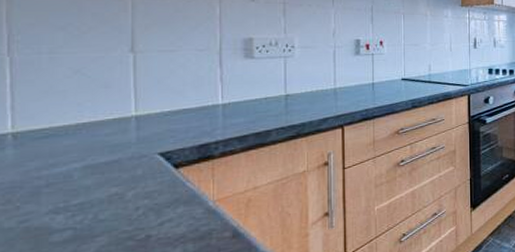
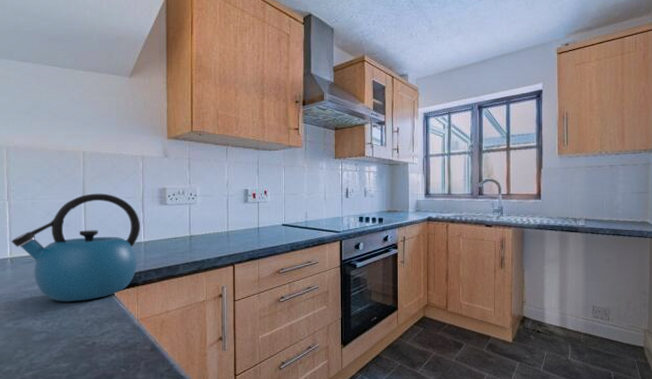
kettle: none [14,44,217,187] -> present [11,193,140,302]

